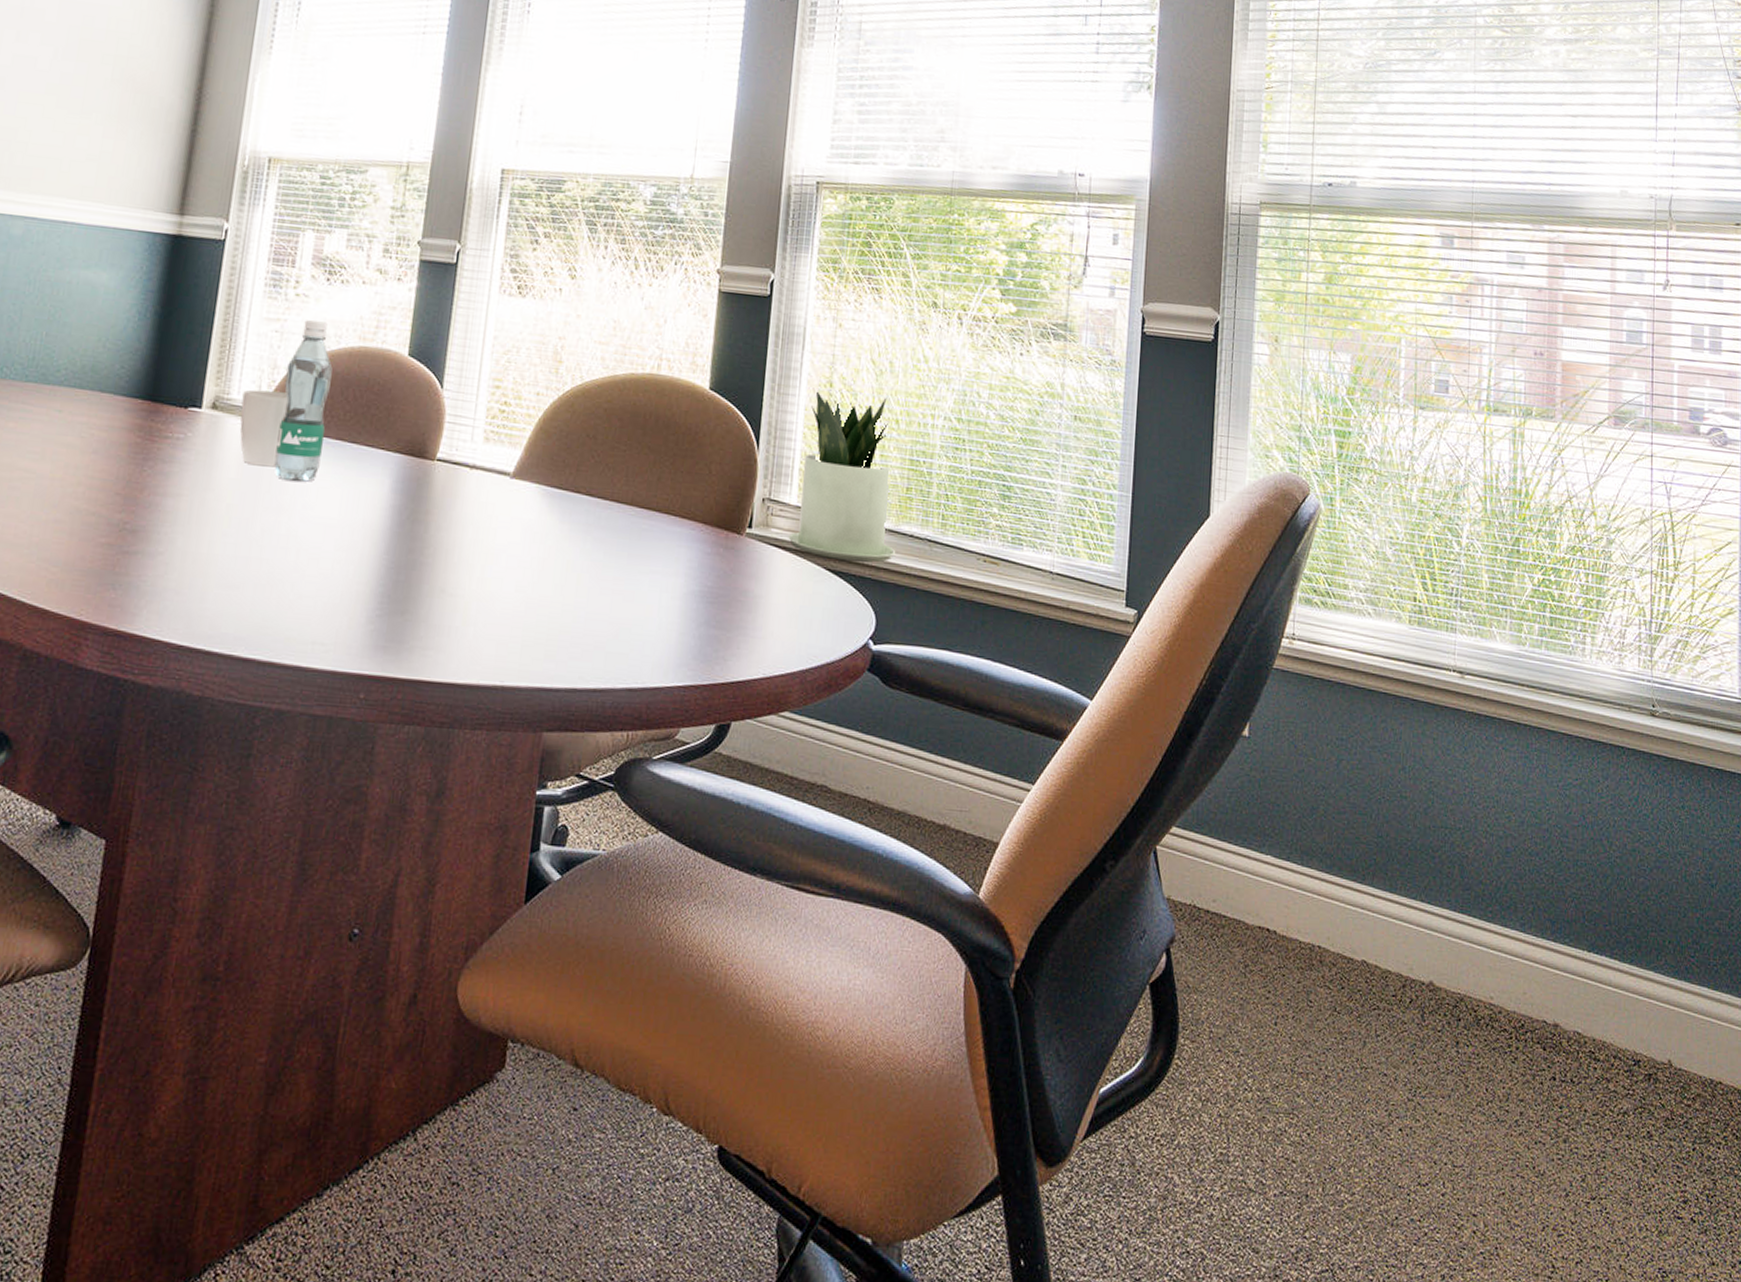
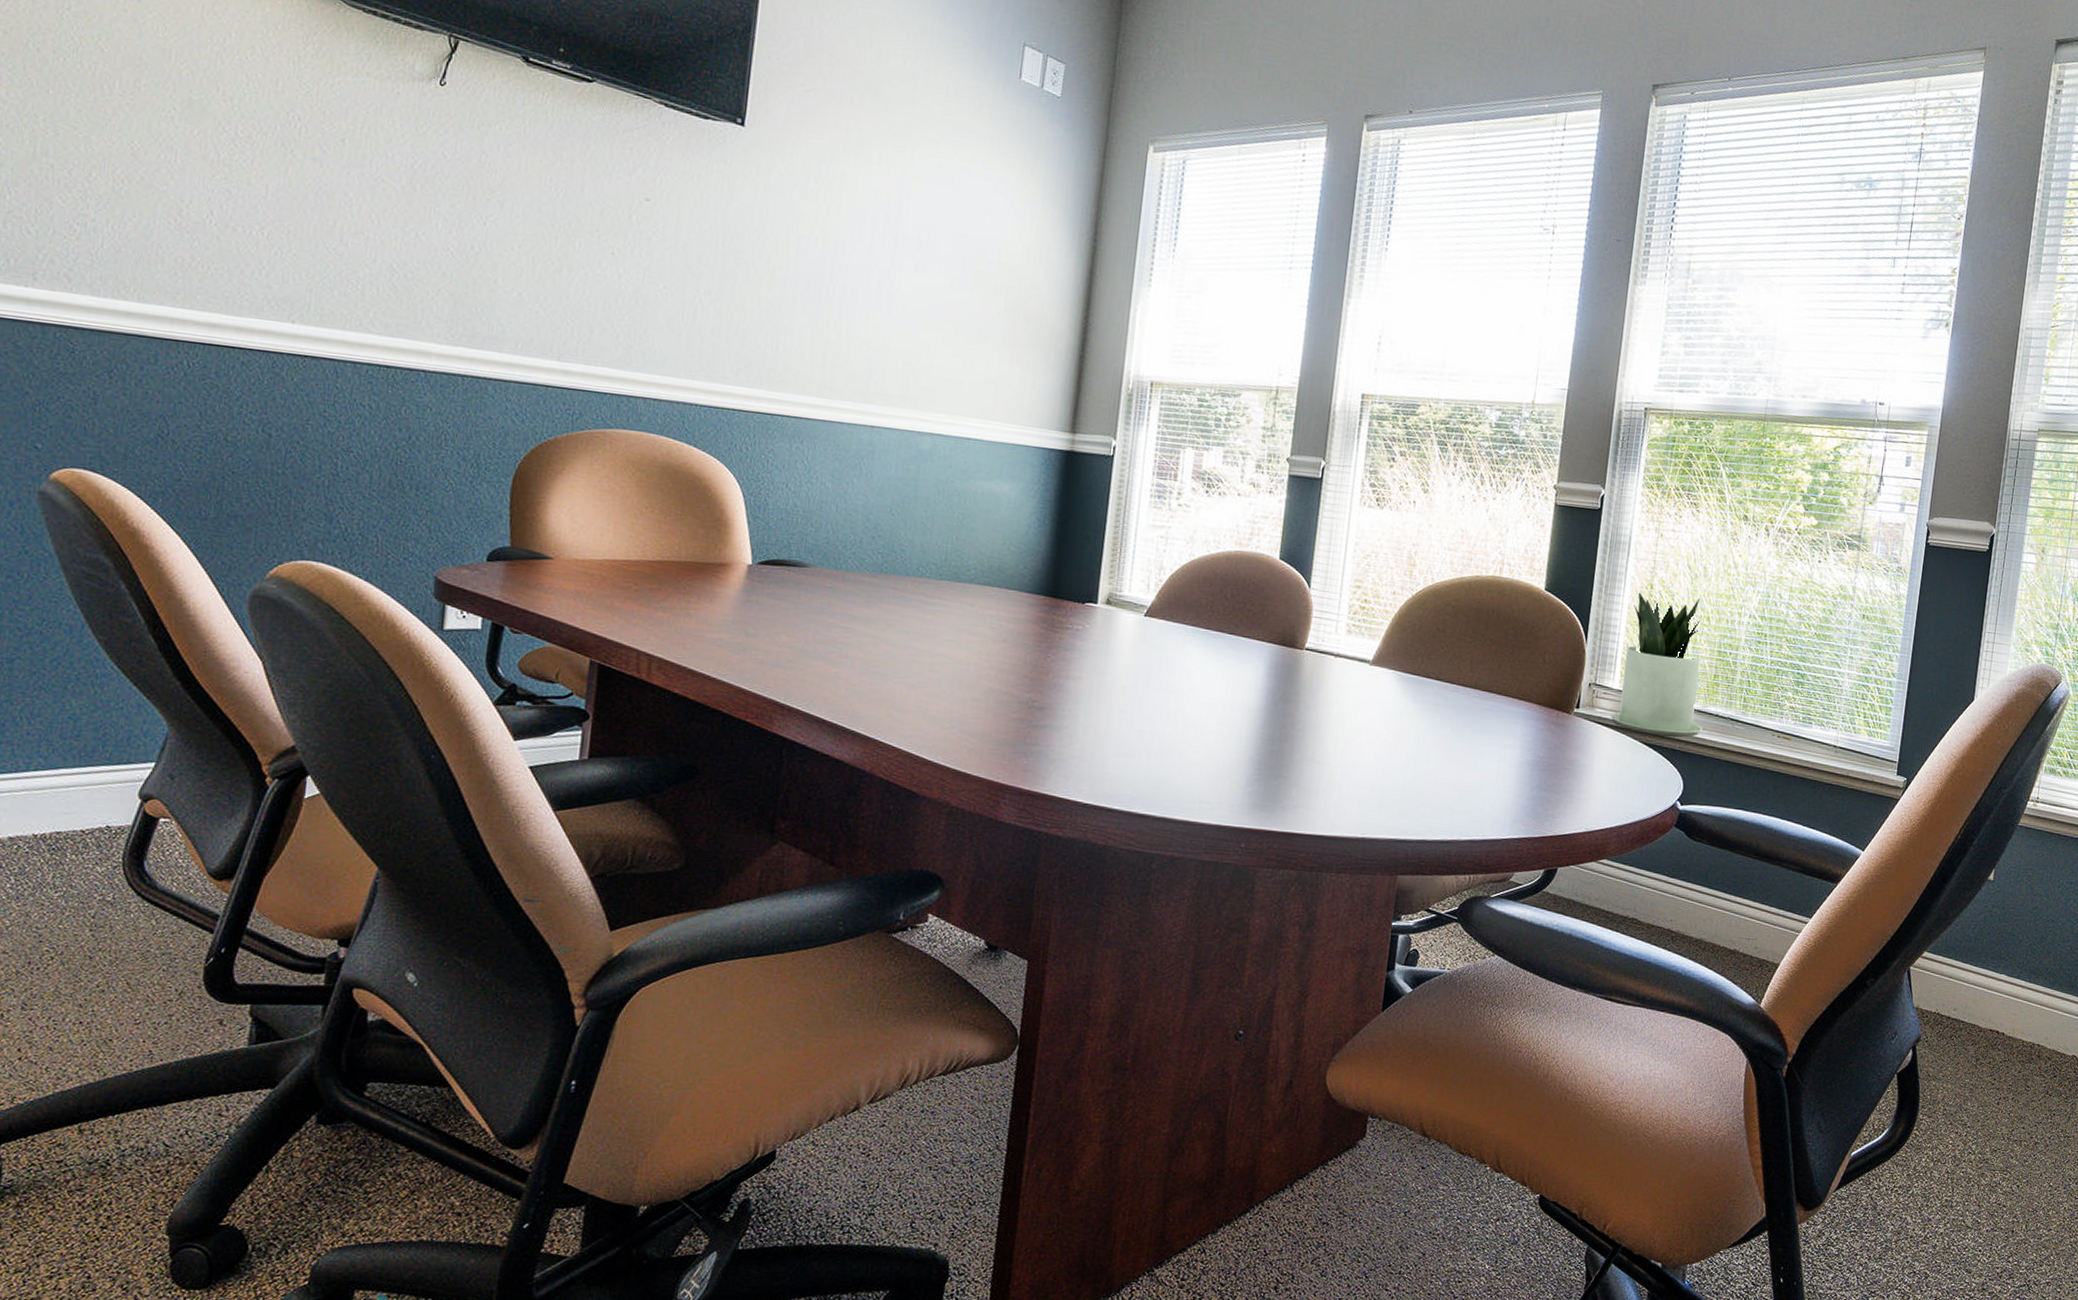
cup: present [240,389,288,468] -> none [1131,588,1173,655]
bottle: present [274,320,333,483] -> none [1162,527,1212,668]

